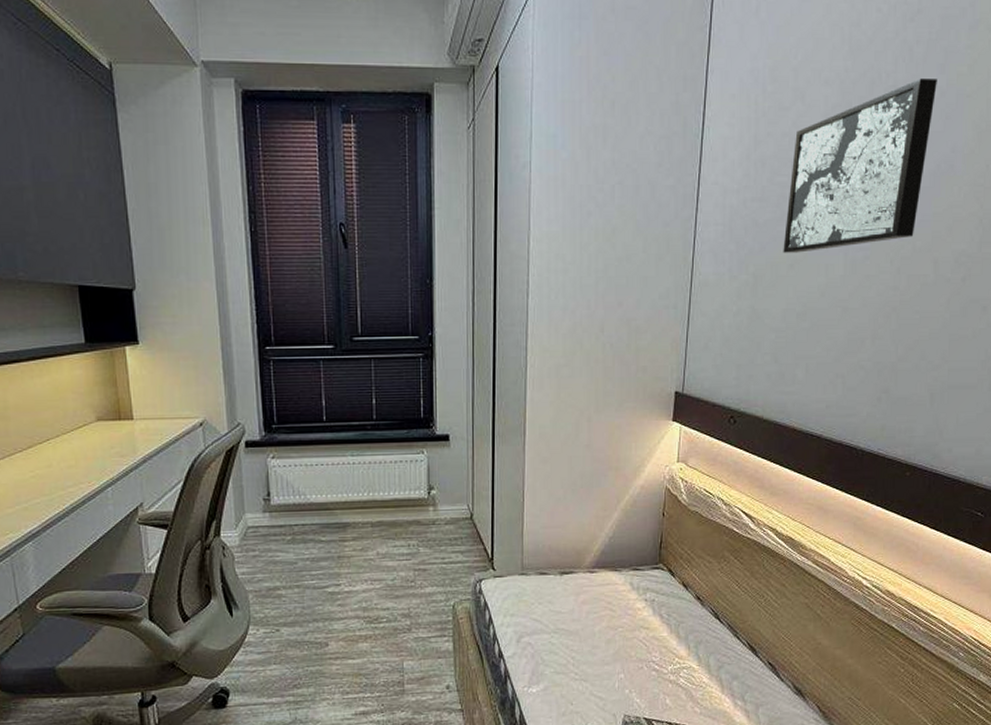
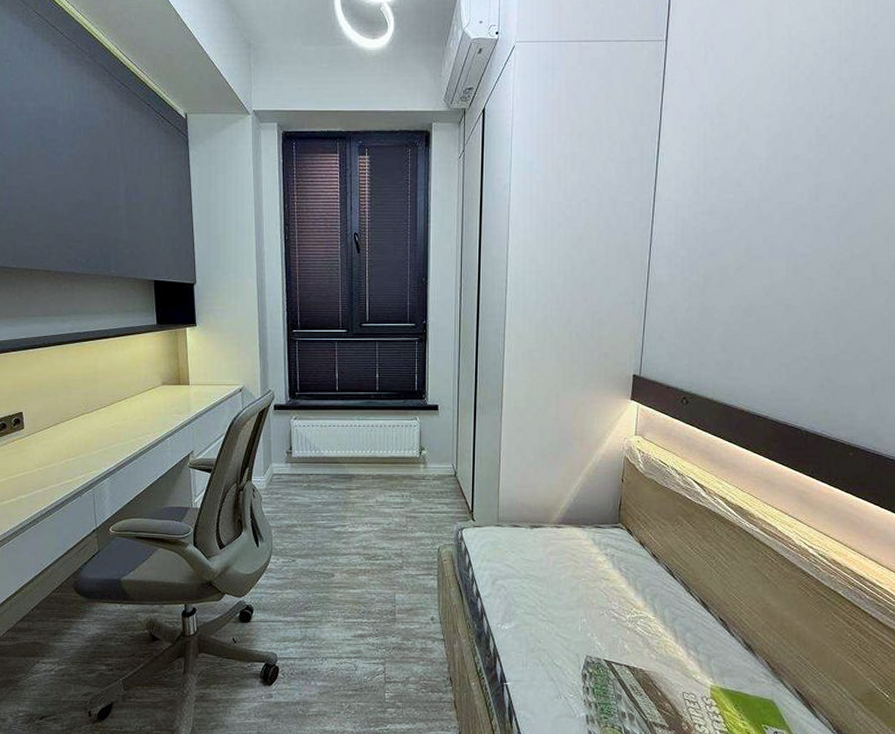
wall art: present [783,78,937,253] -> none [730,110,871,258]

